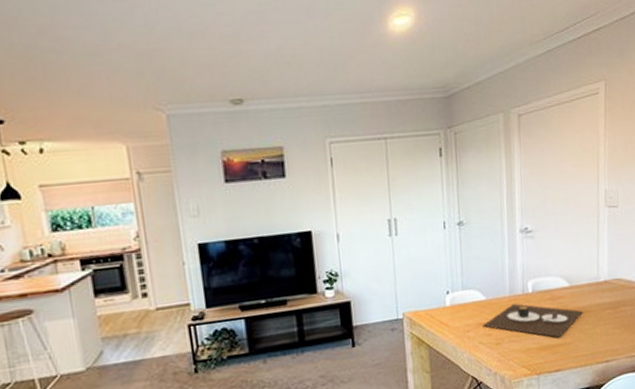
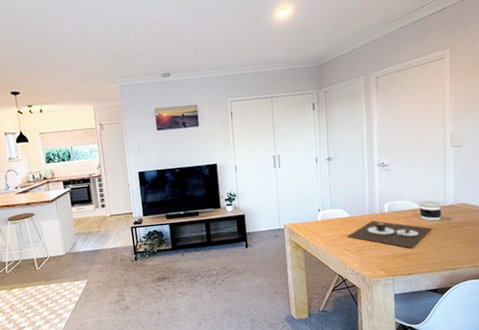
jar: none [569,276,595,302] -> present [419,200,442,221]

